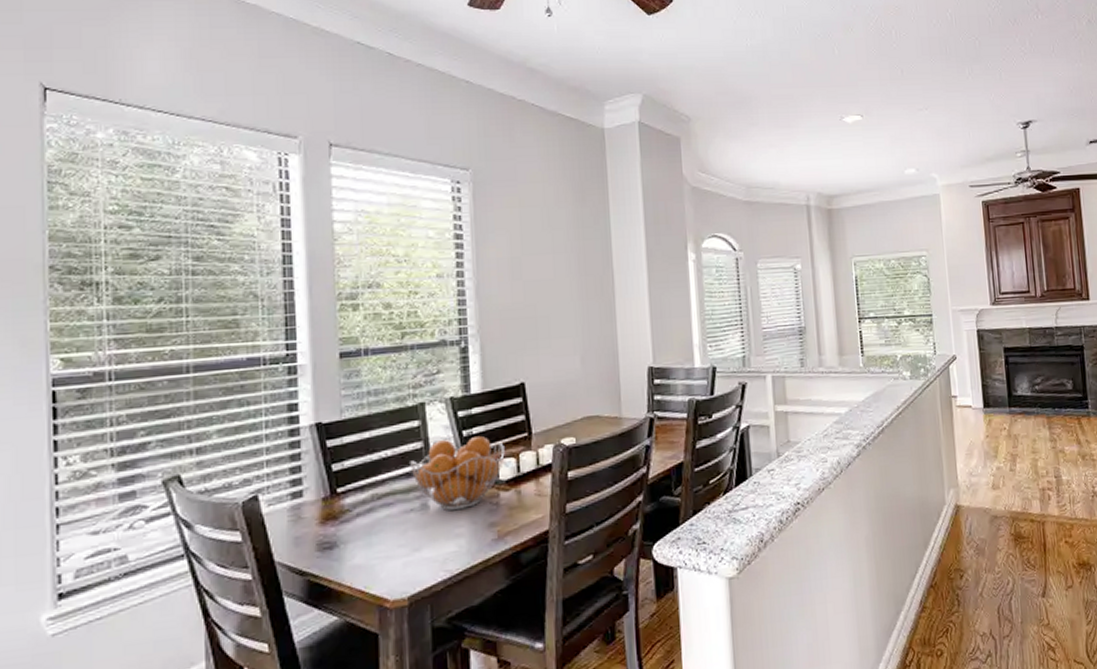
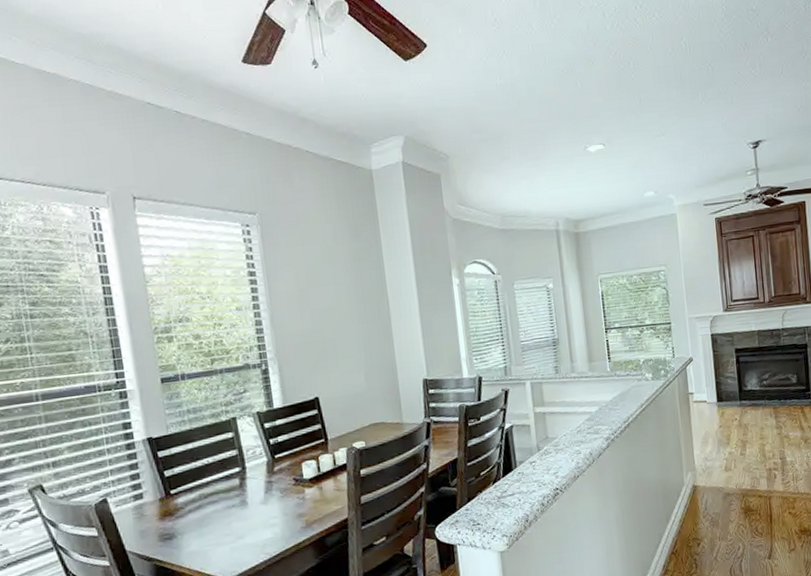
fruit basket: present [410,435,505,511] -> none [228,442,307,505]

